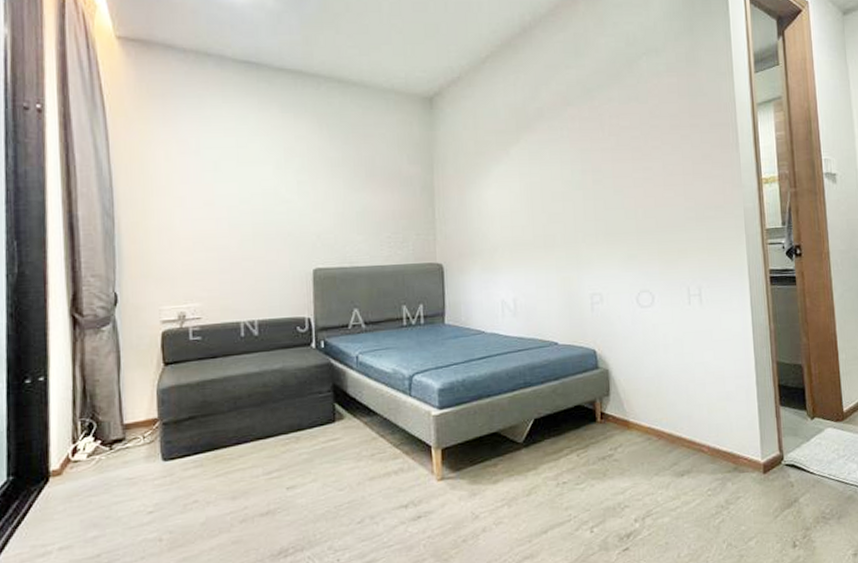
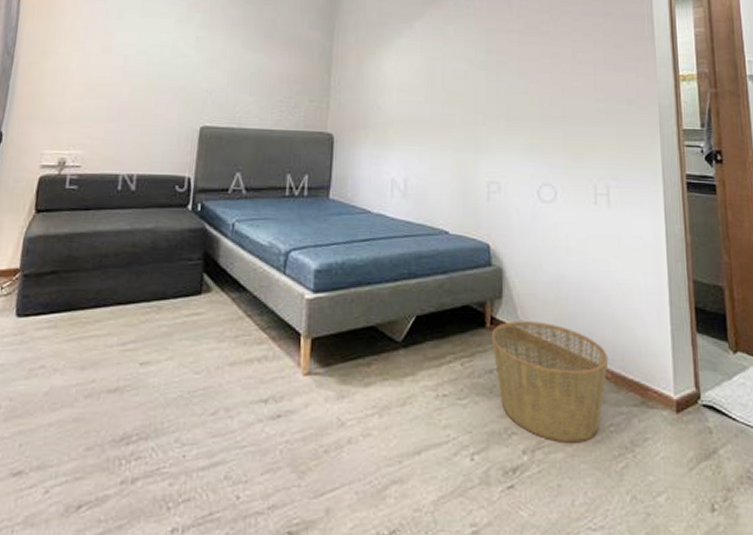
basket: none [601,411,705,509] -> present [491,321,609,443]

